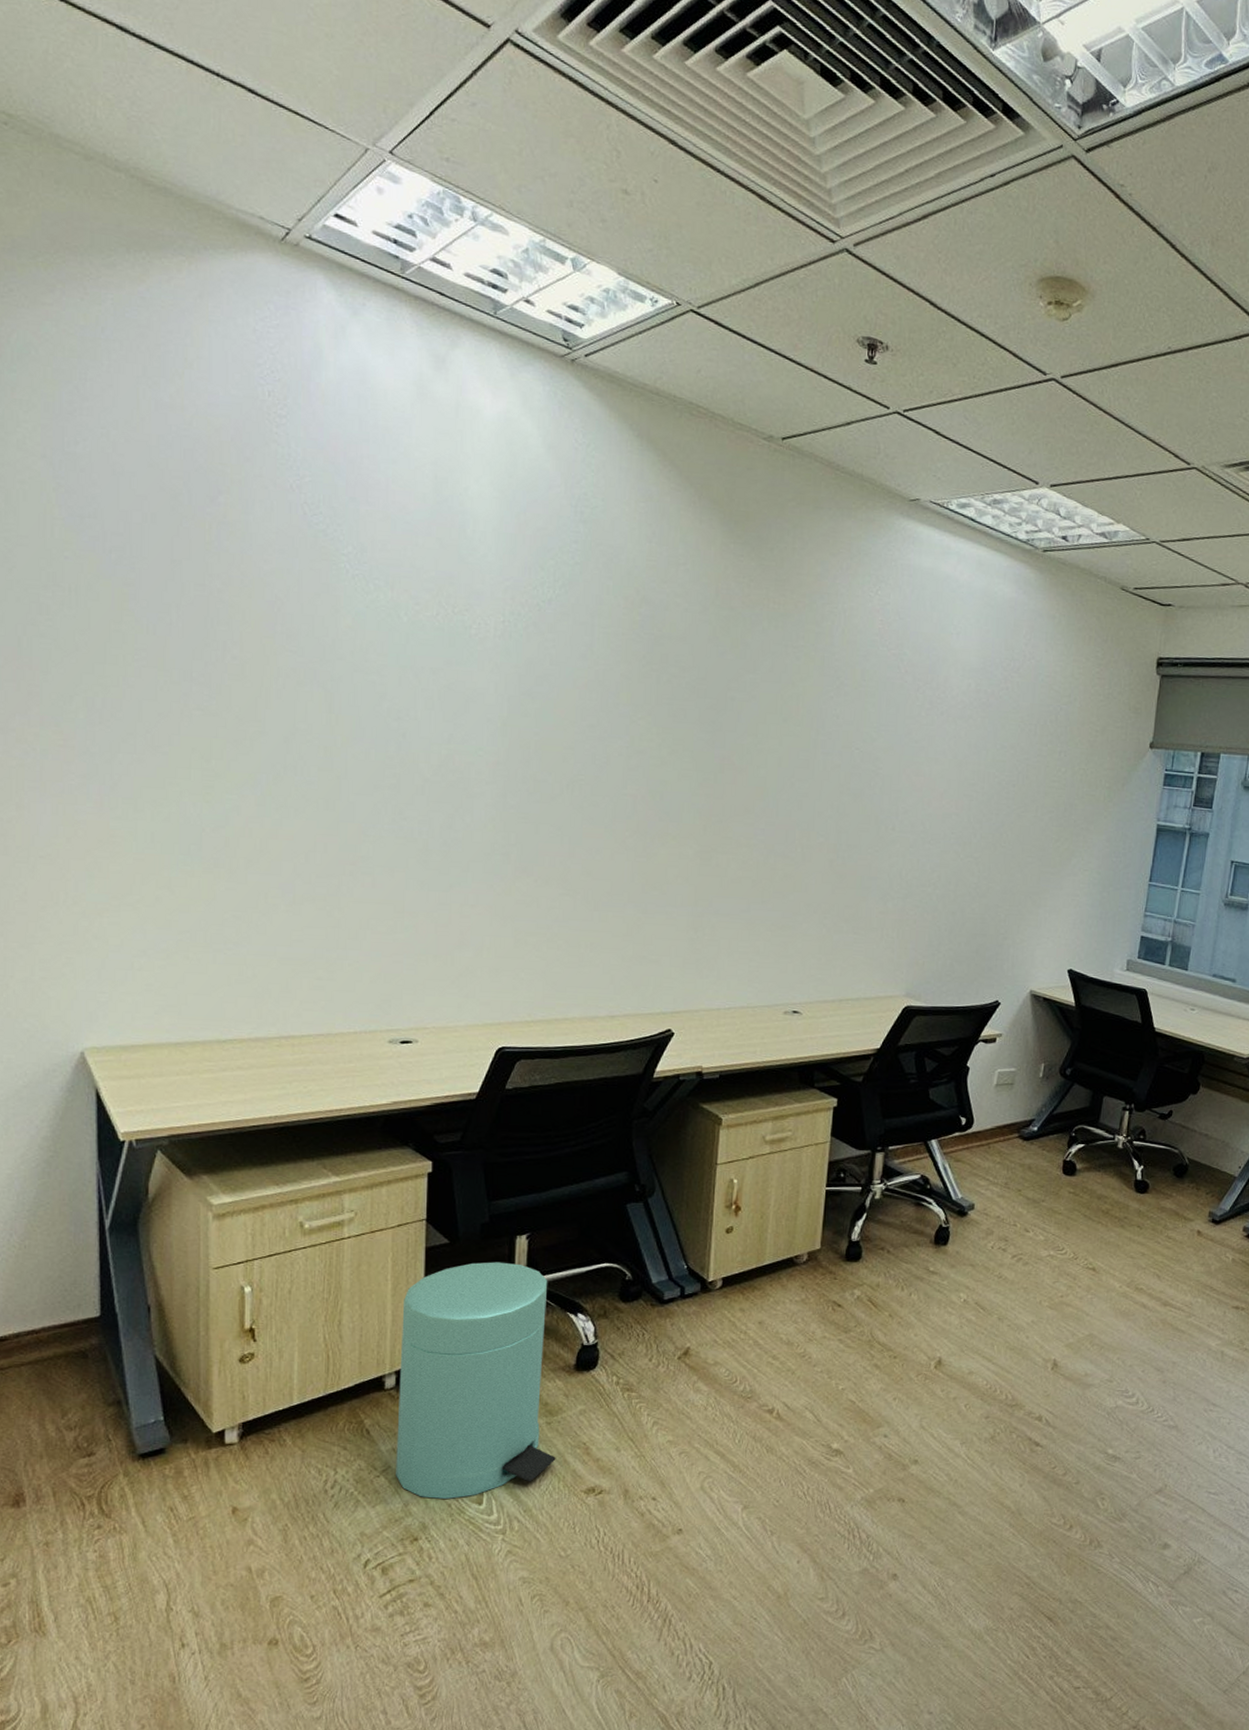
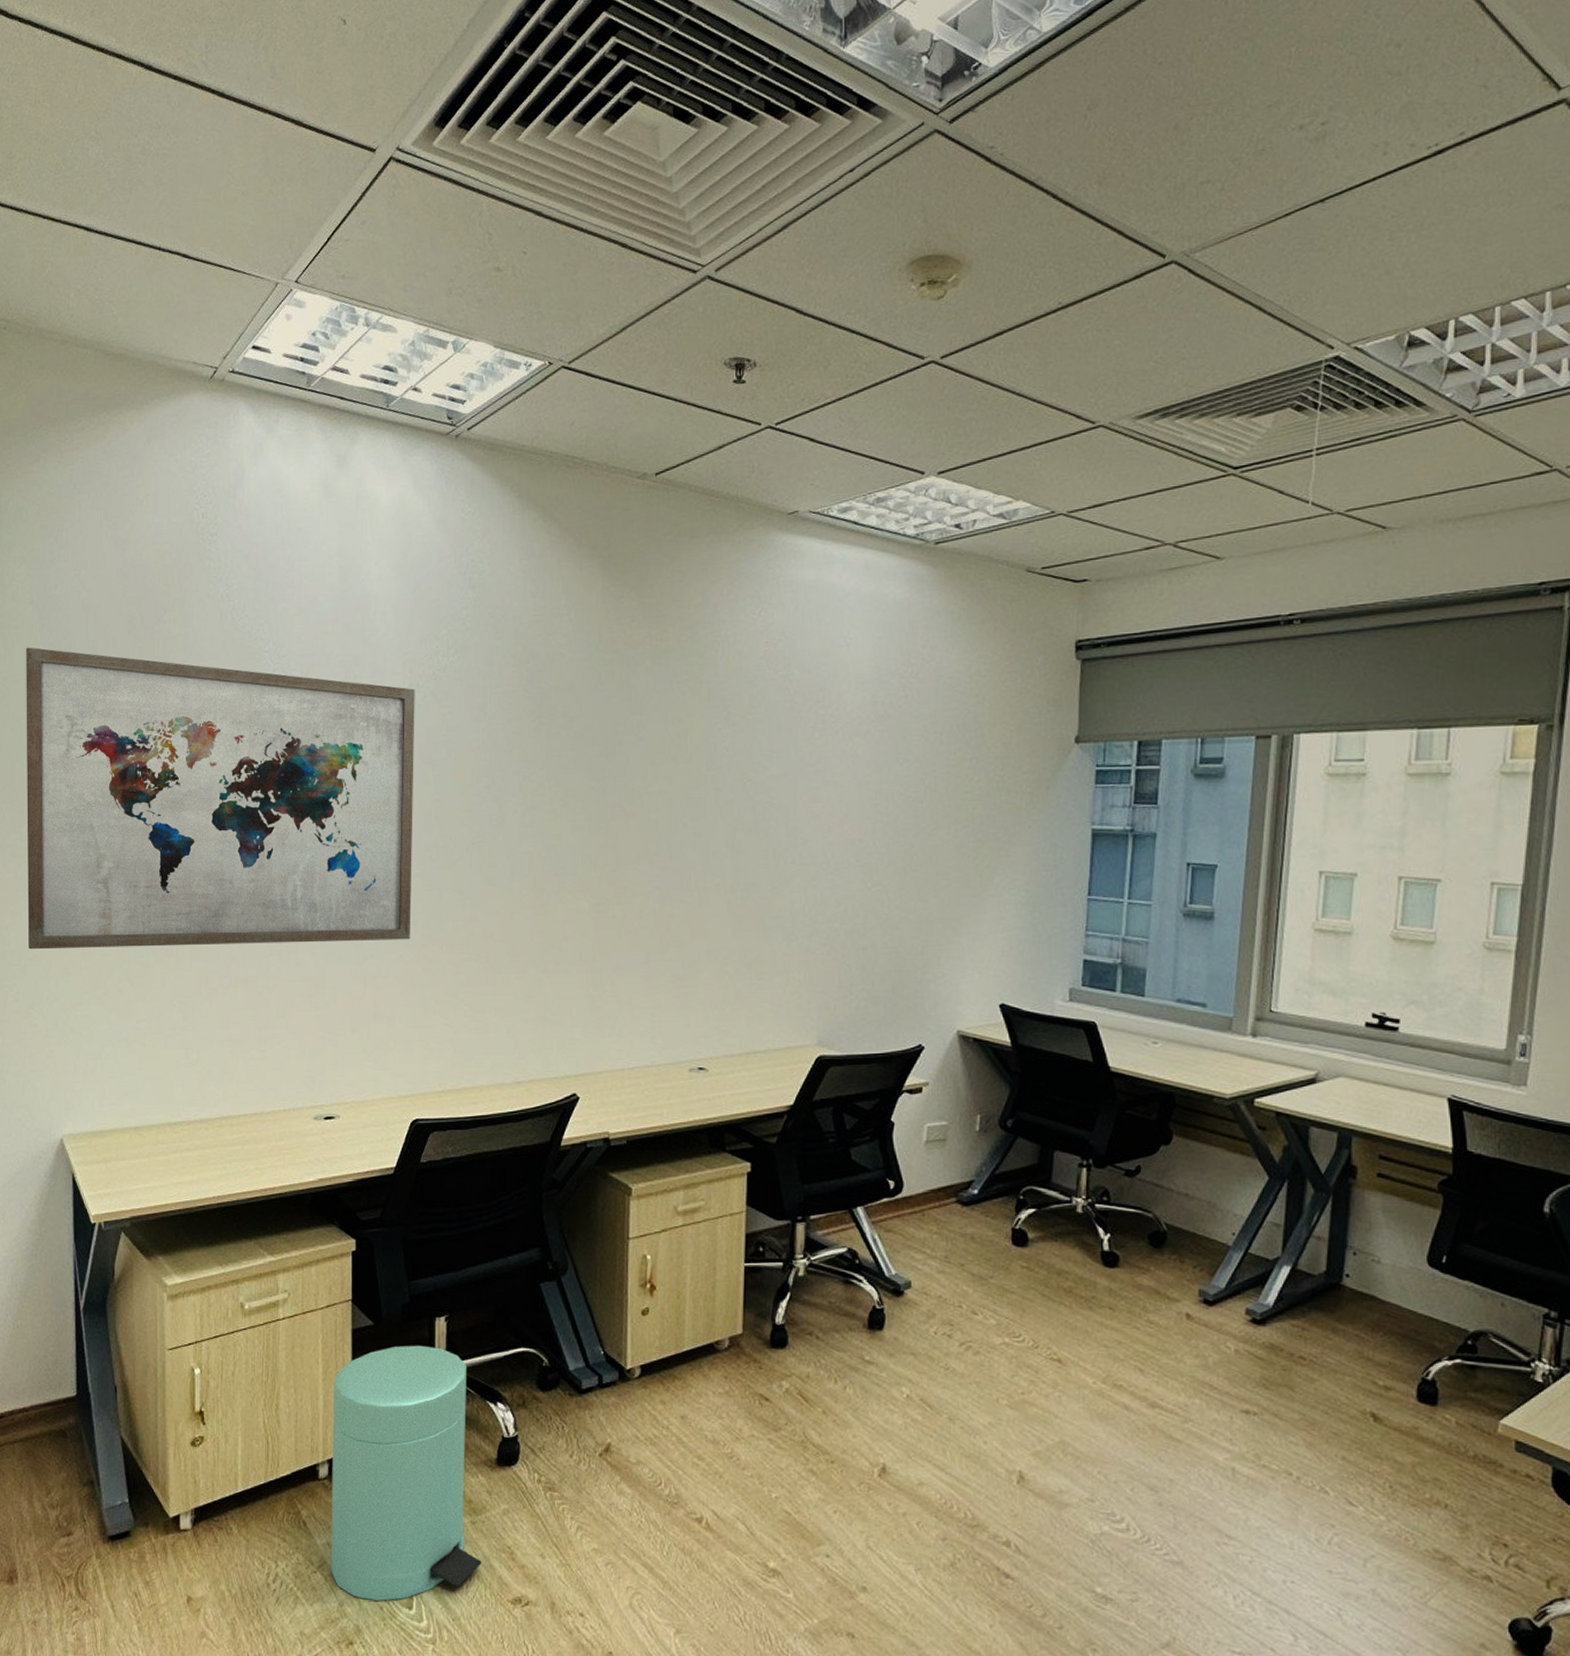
wall art: none [36,507,516,871] -> present [26,647,415,950]

